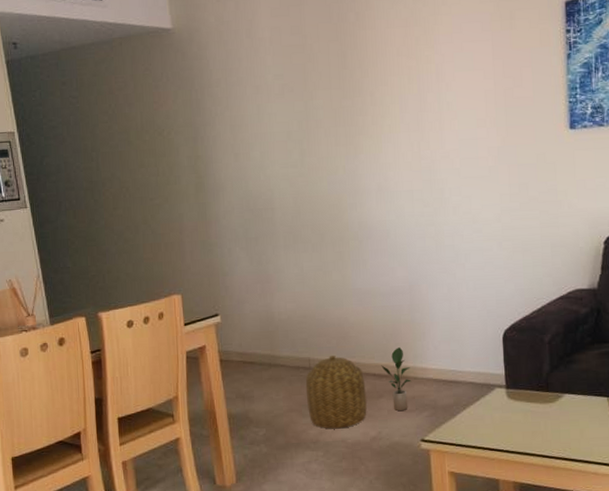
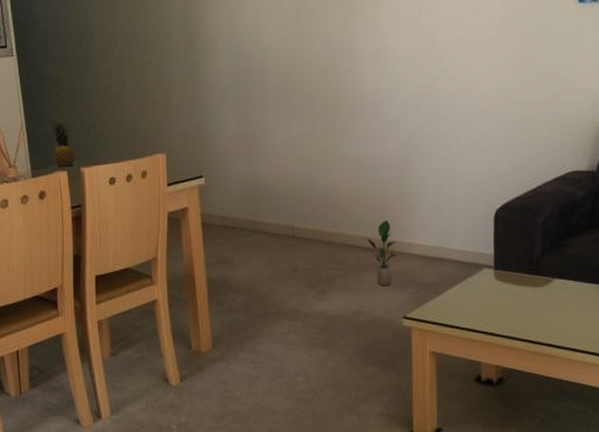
fruit: none [68,267,93,313] -> present [52,120,76,167]
basket: present [305,356,367,429] -> none [288,225,350,300]

